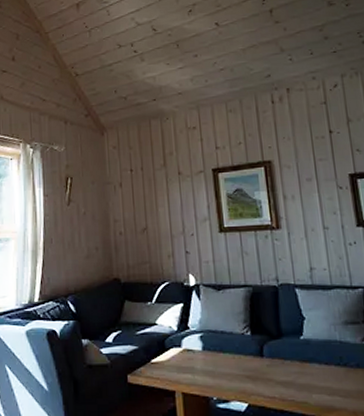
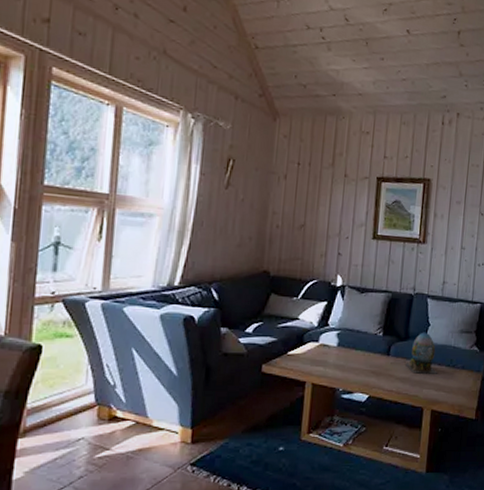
decorative egg: none [284,327,326,376] -> present [405,332,437,374]

